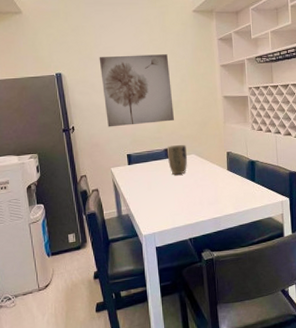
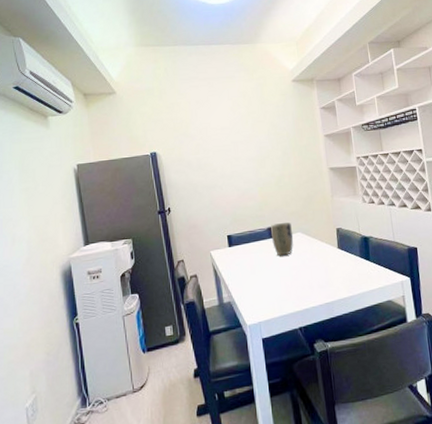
wall art: present [99,54,175,127] -> none [195,127,278,207]

